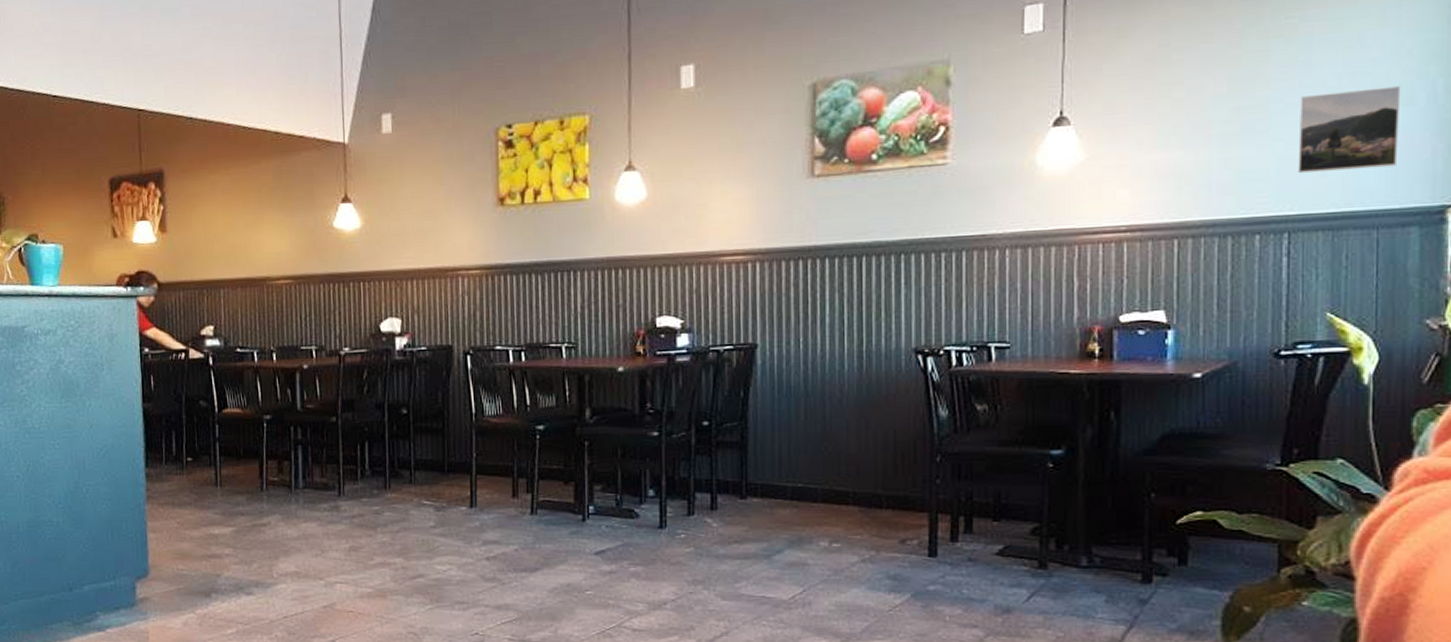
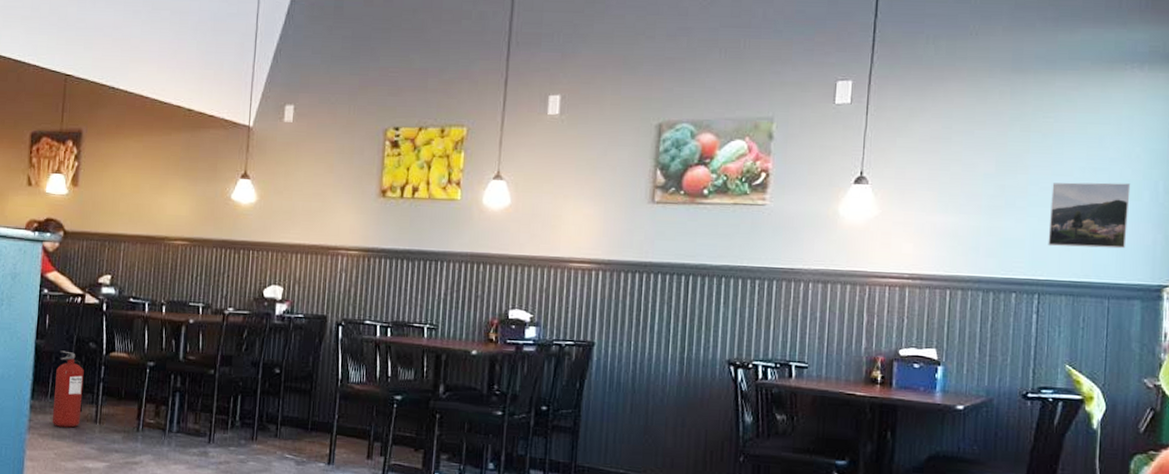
fire extinguisher: none [168,412,201,494] -> present [52,350,84,428]

